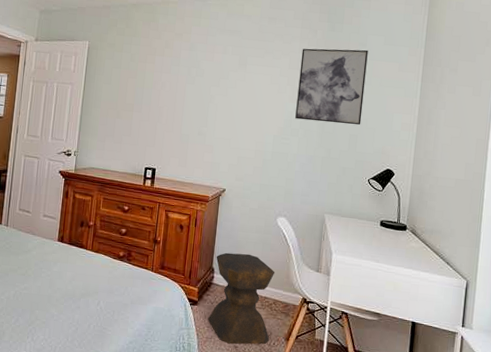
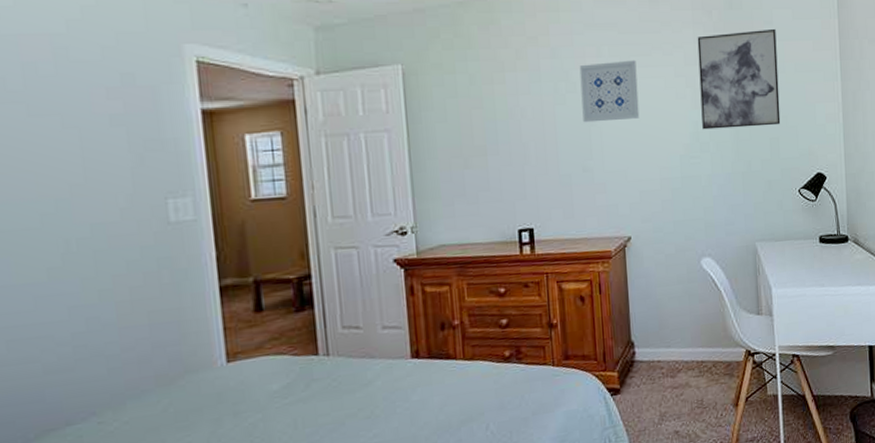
wall art: none [205,57,252,103] -> present [579,60,640,123]
stool: present [207,252,275,345] -> none [633,312,716,431]

